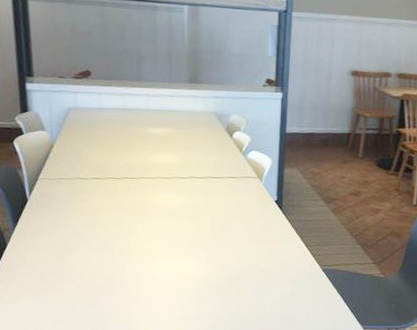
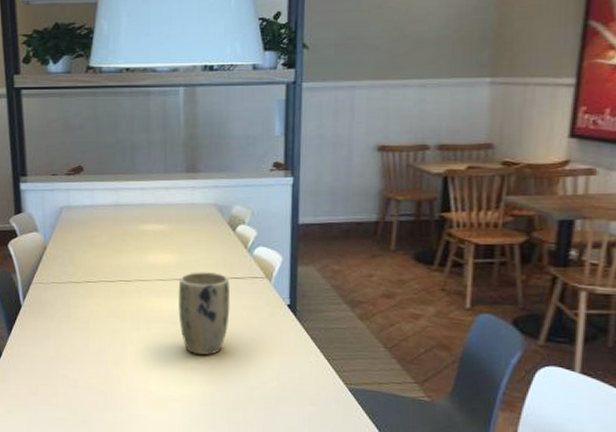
plant pot: none [180,171,227,244] -> present [178,272,230,356]

